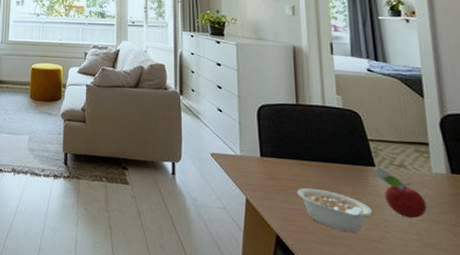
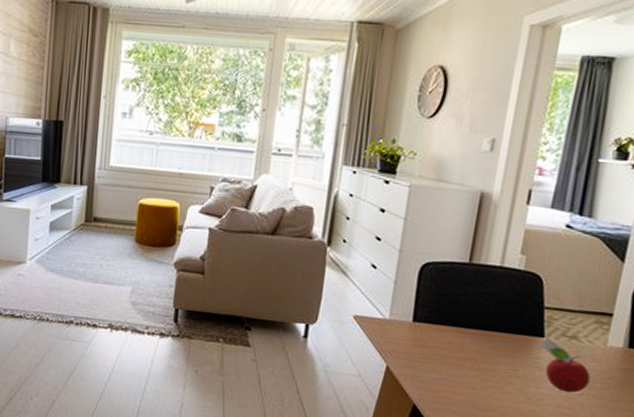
legume: present [296,188,377,232] -> none [446,357,531,405]

